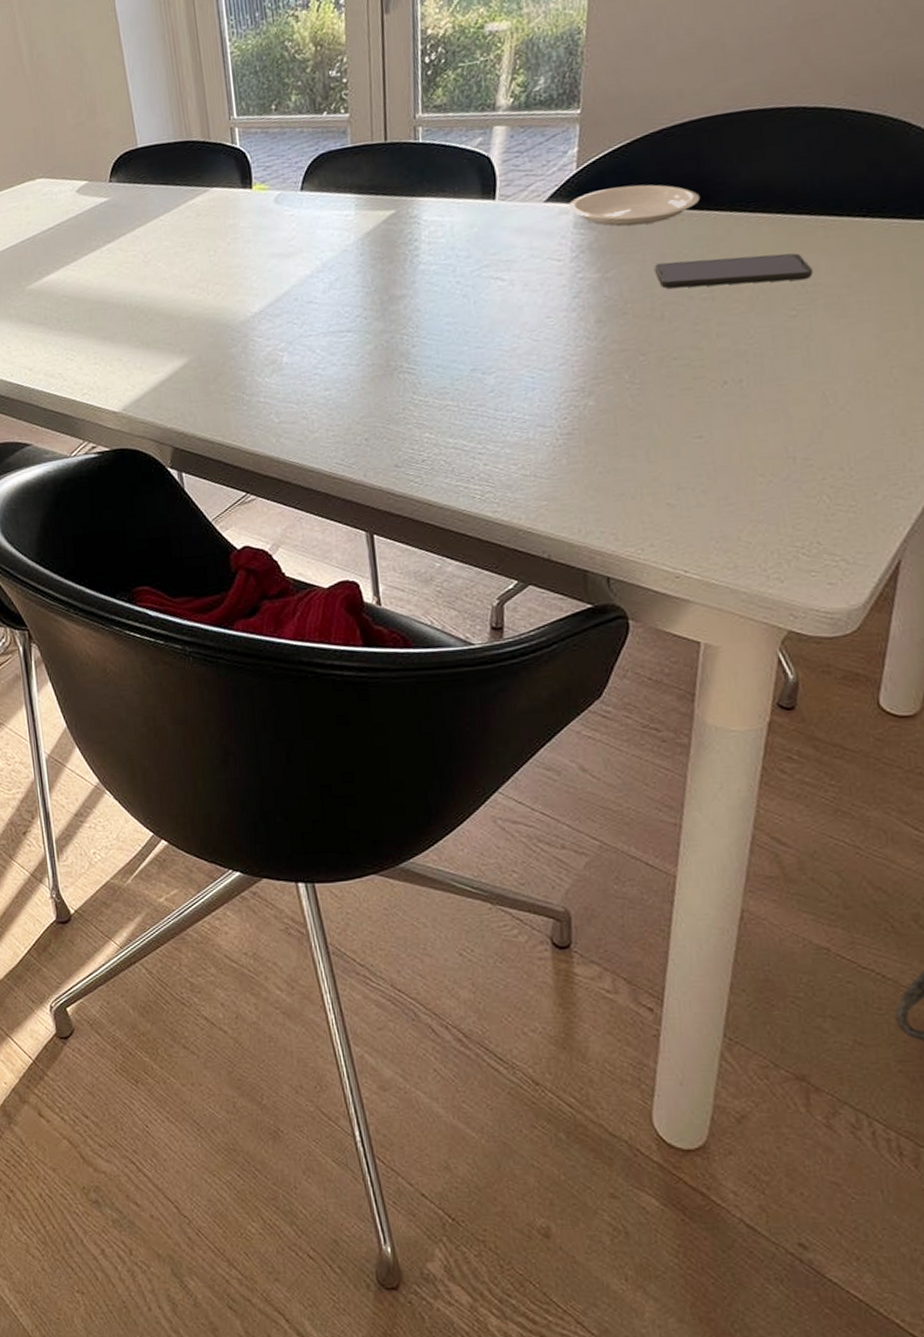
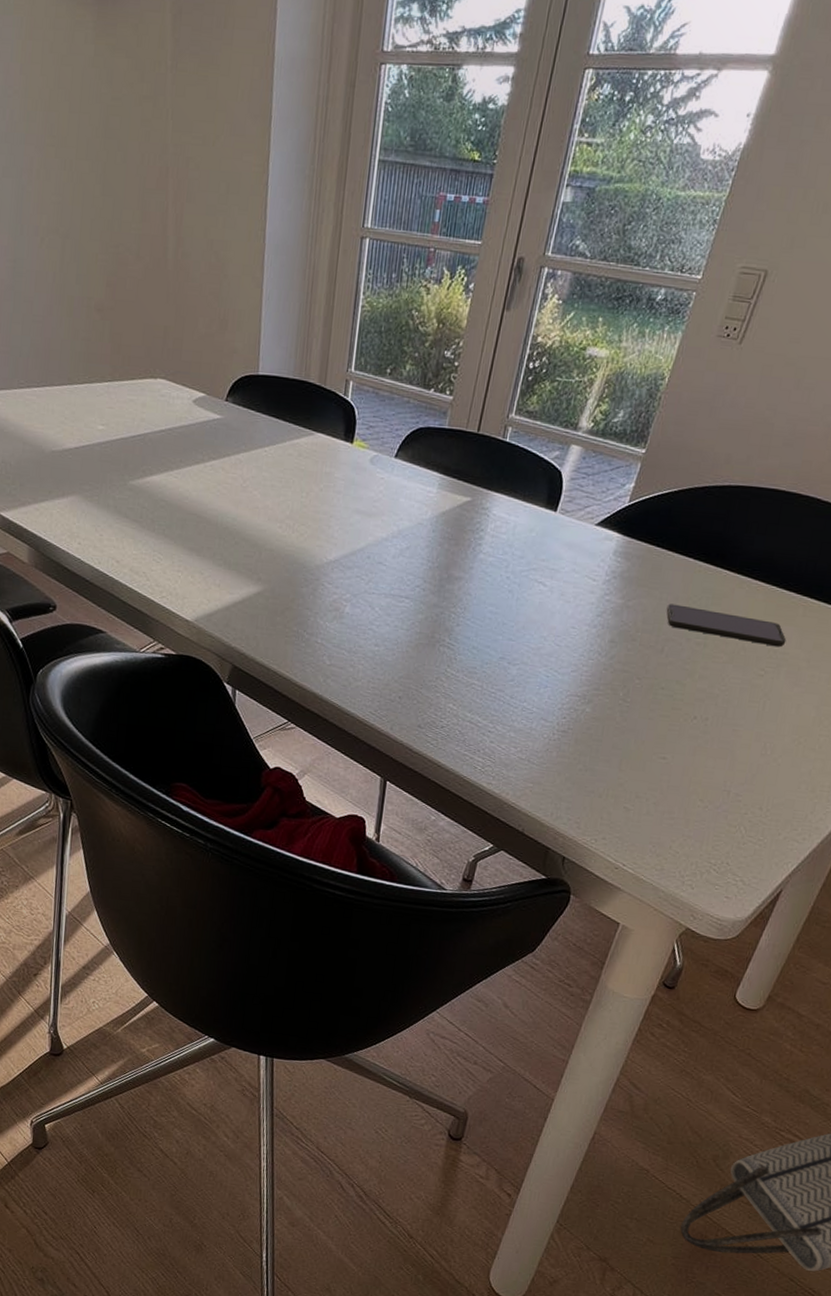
plate: present [568,184,701,227] -> none [613,526,719,568]

